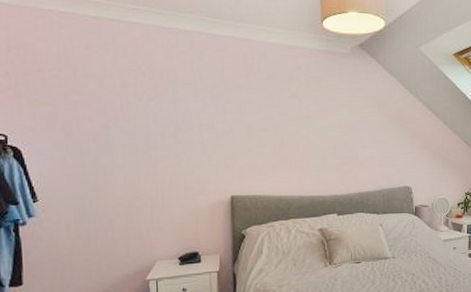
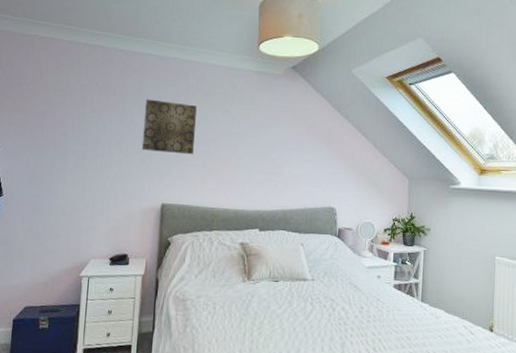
wall art: none [200,83,260,142] -> present [141,99,197,155]

